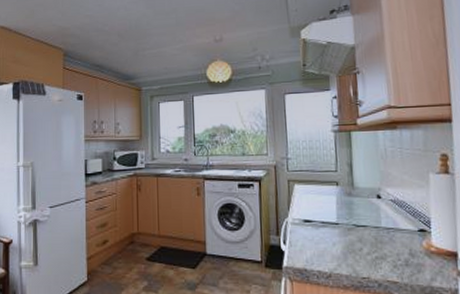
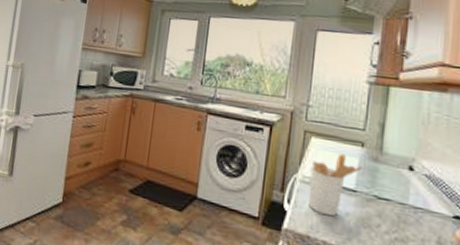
utensil holder: none [298,194,341,249] -> present [308,153,364,217]

